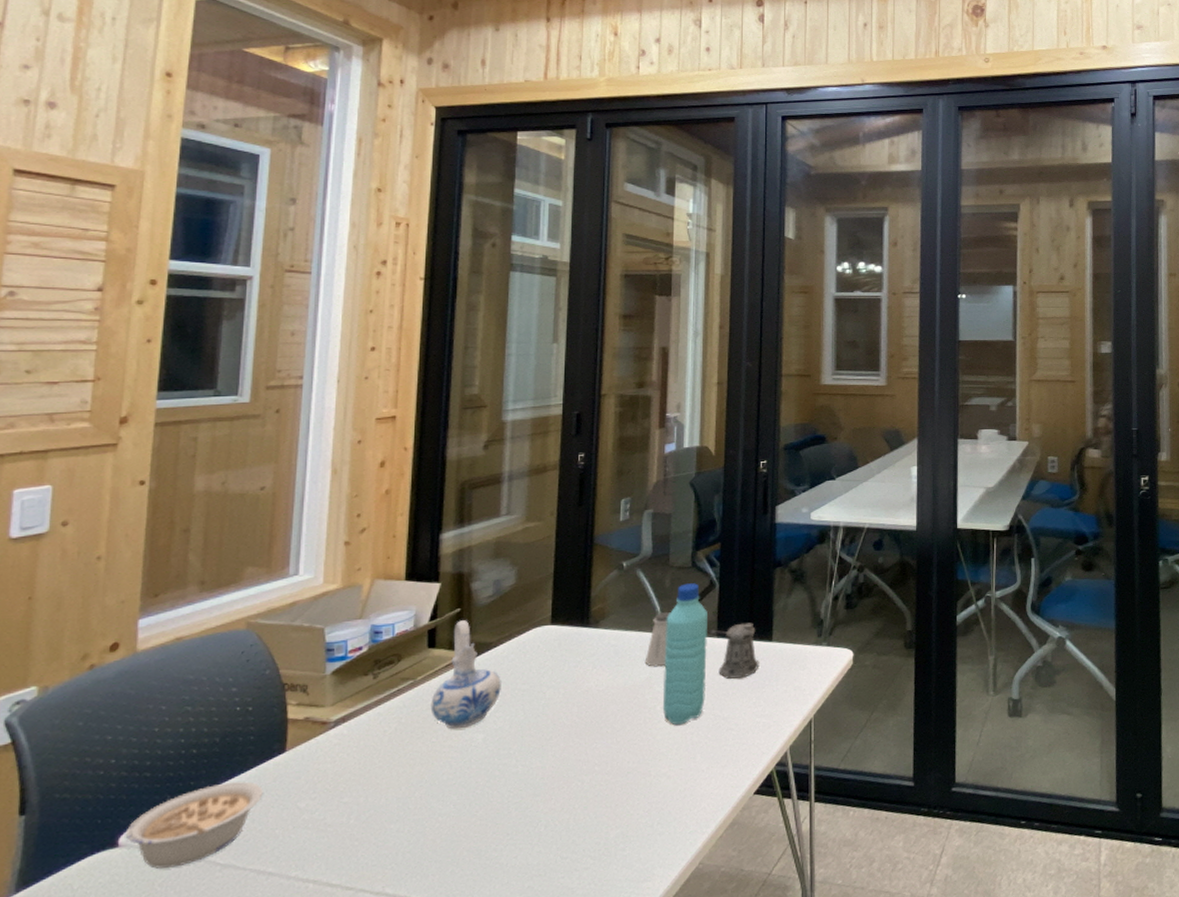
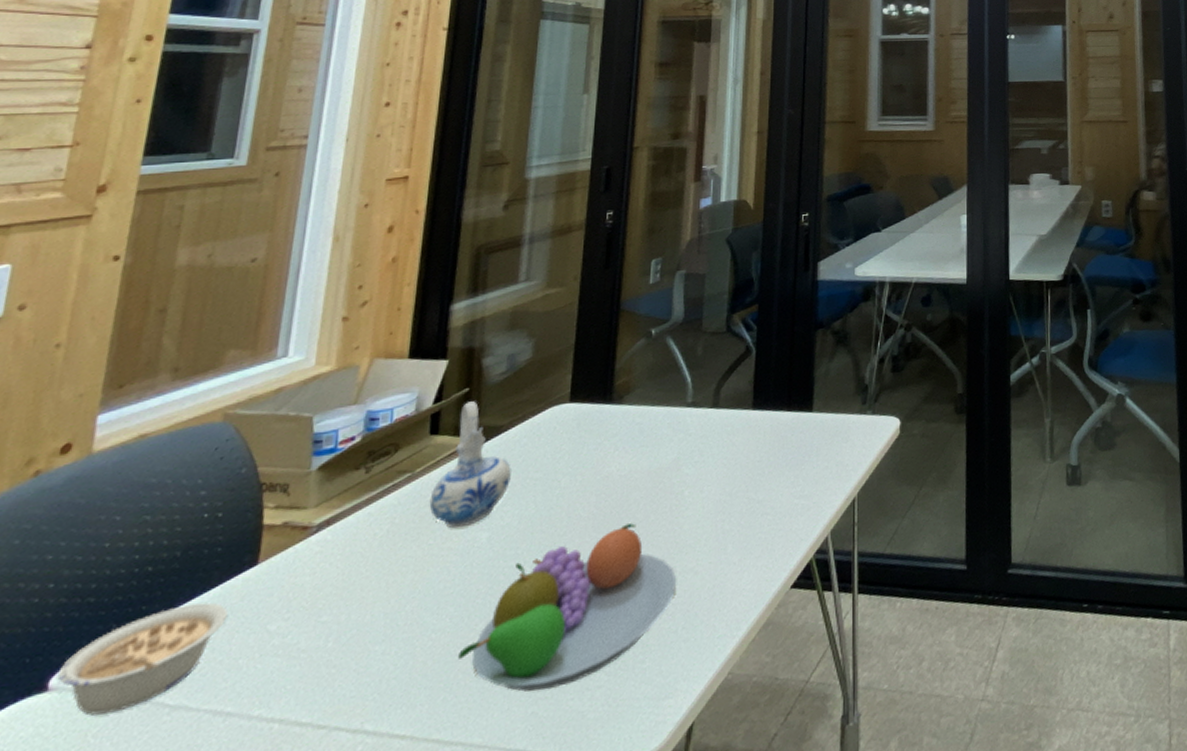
fruit bowl: none [461,732,652,869] -> present [457,523,677,692]
saltshaker: present [644,612,670,667] -> none [672,383,702,446]
water bottle: present [662,583,708,725] -> none [691,350,743,511]
pepper shaker: present [708,623,759,680] -> none [743,391,799,457]

